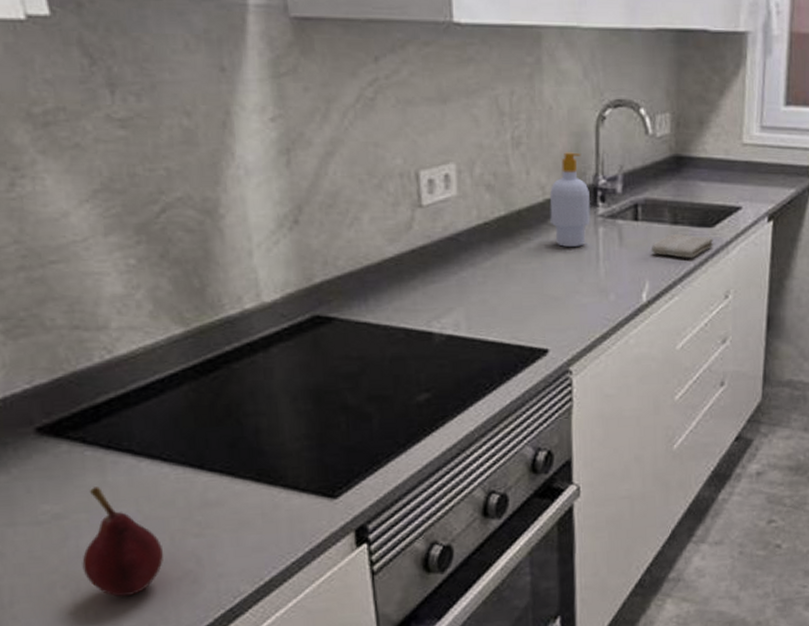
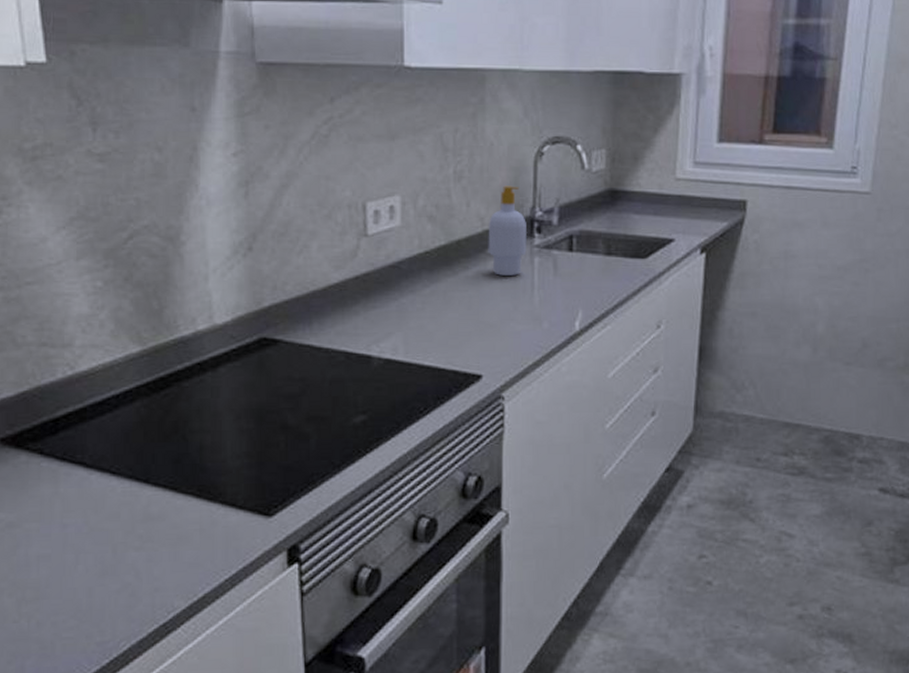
fruit: present [82,487,164,597] -> none [29,497,106,607]
washcloth: present [651,233,714,258] -> none [584,264,647,288]

